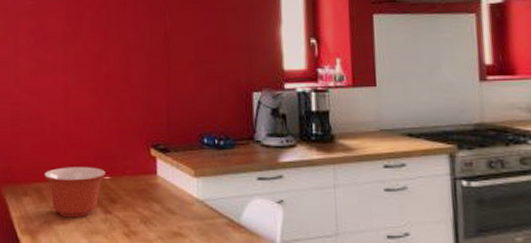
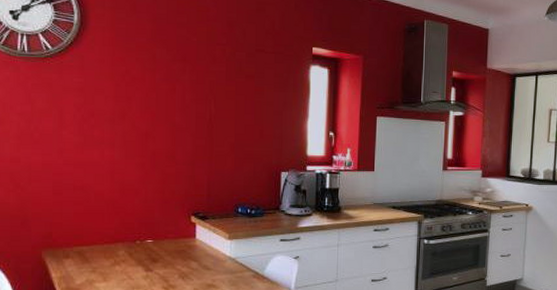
mixing bowl: present [44,167,106,218] -> none [87,232,148,276]

